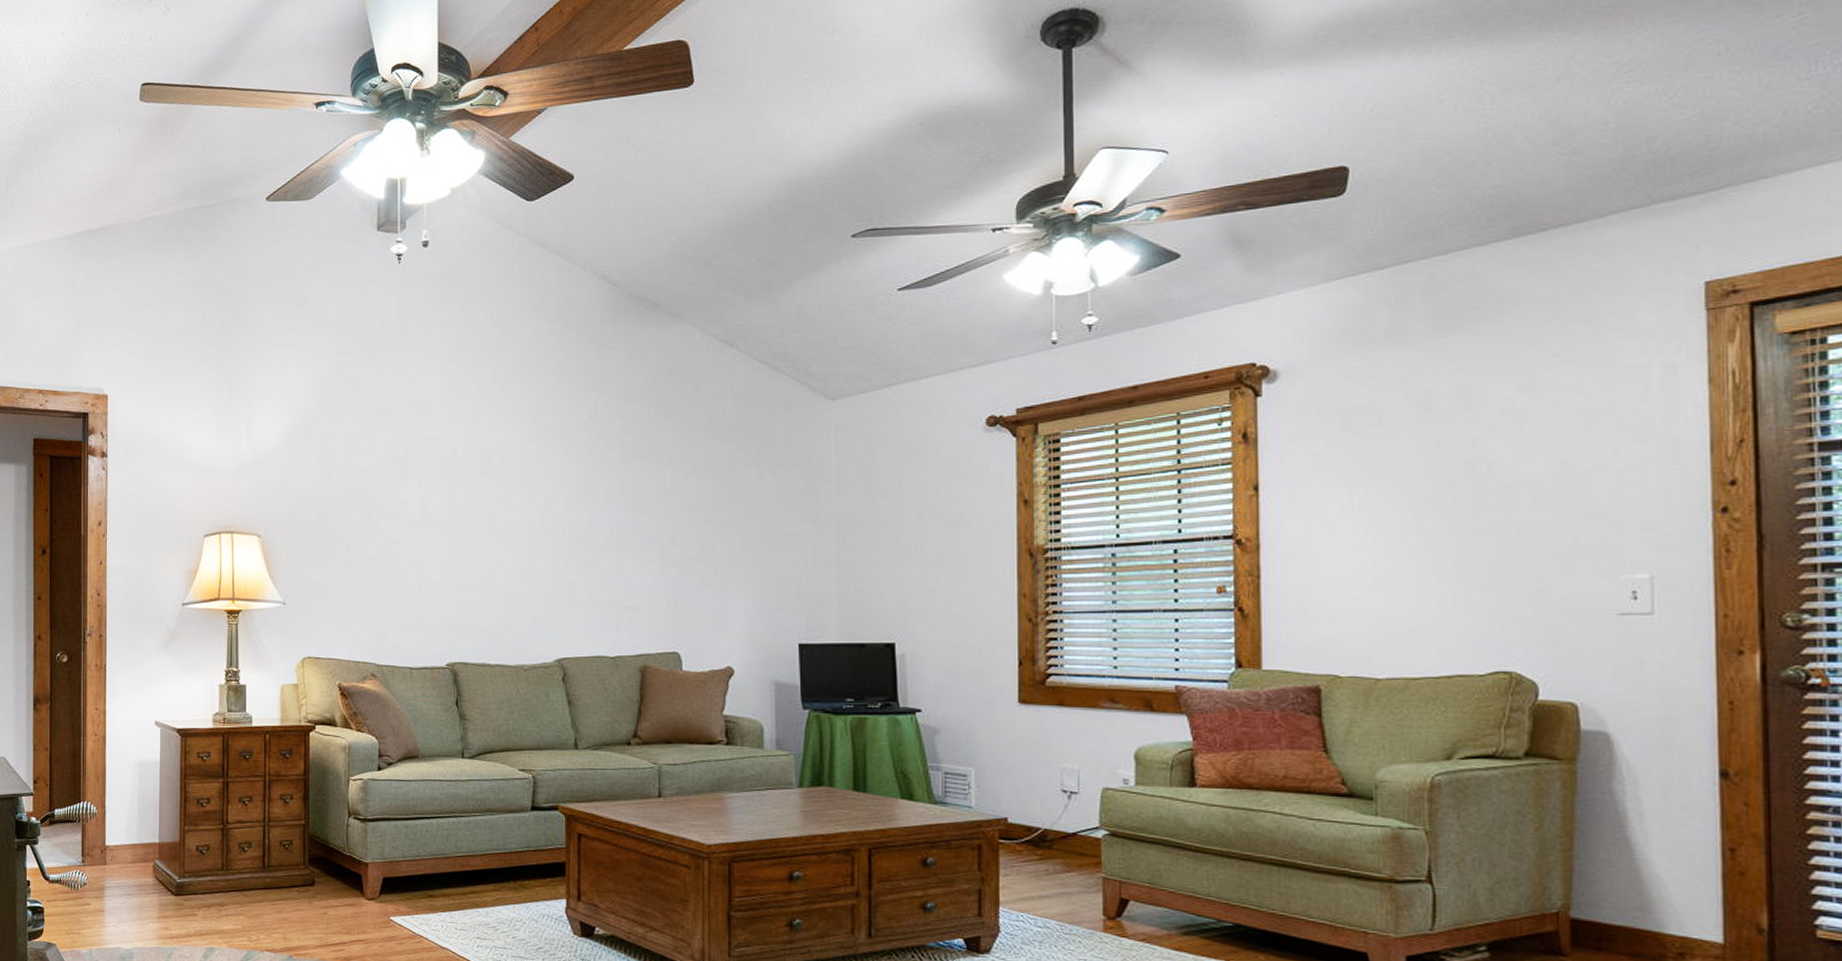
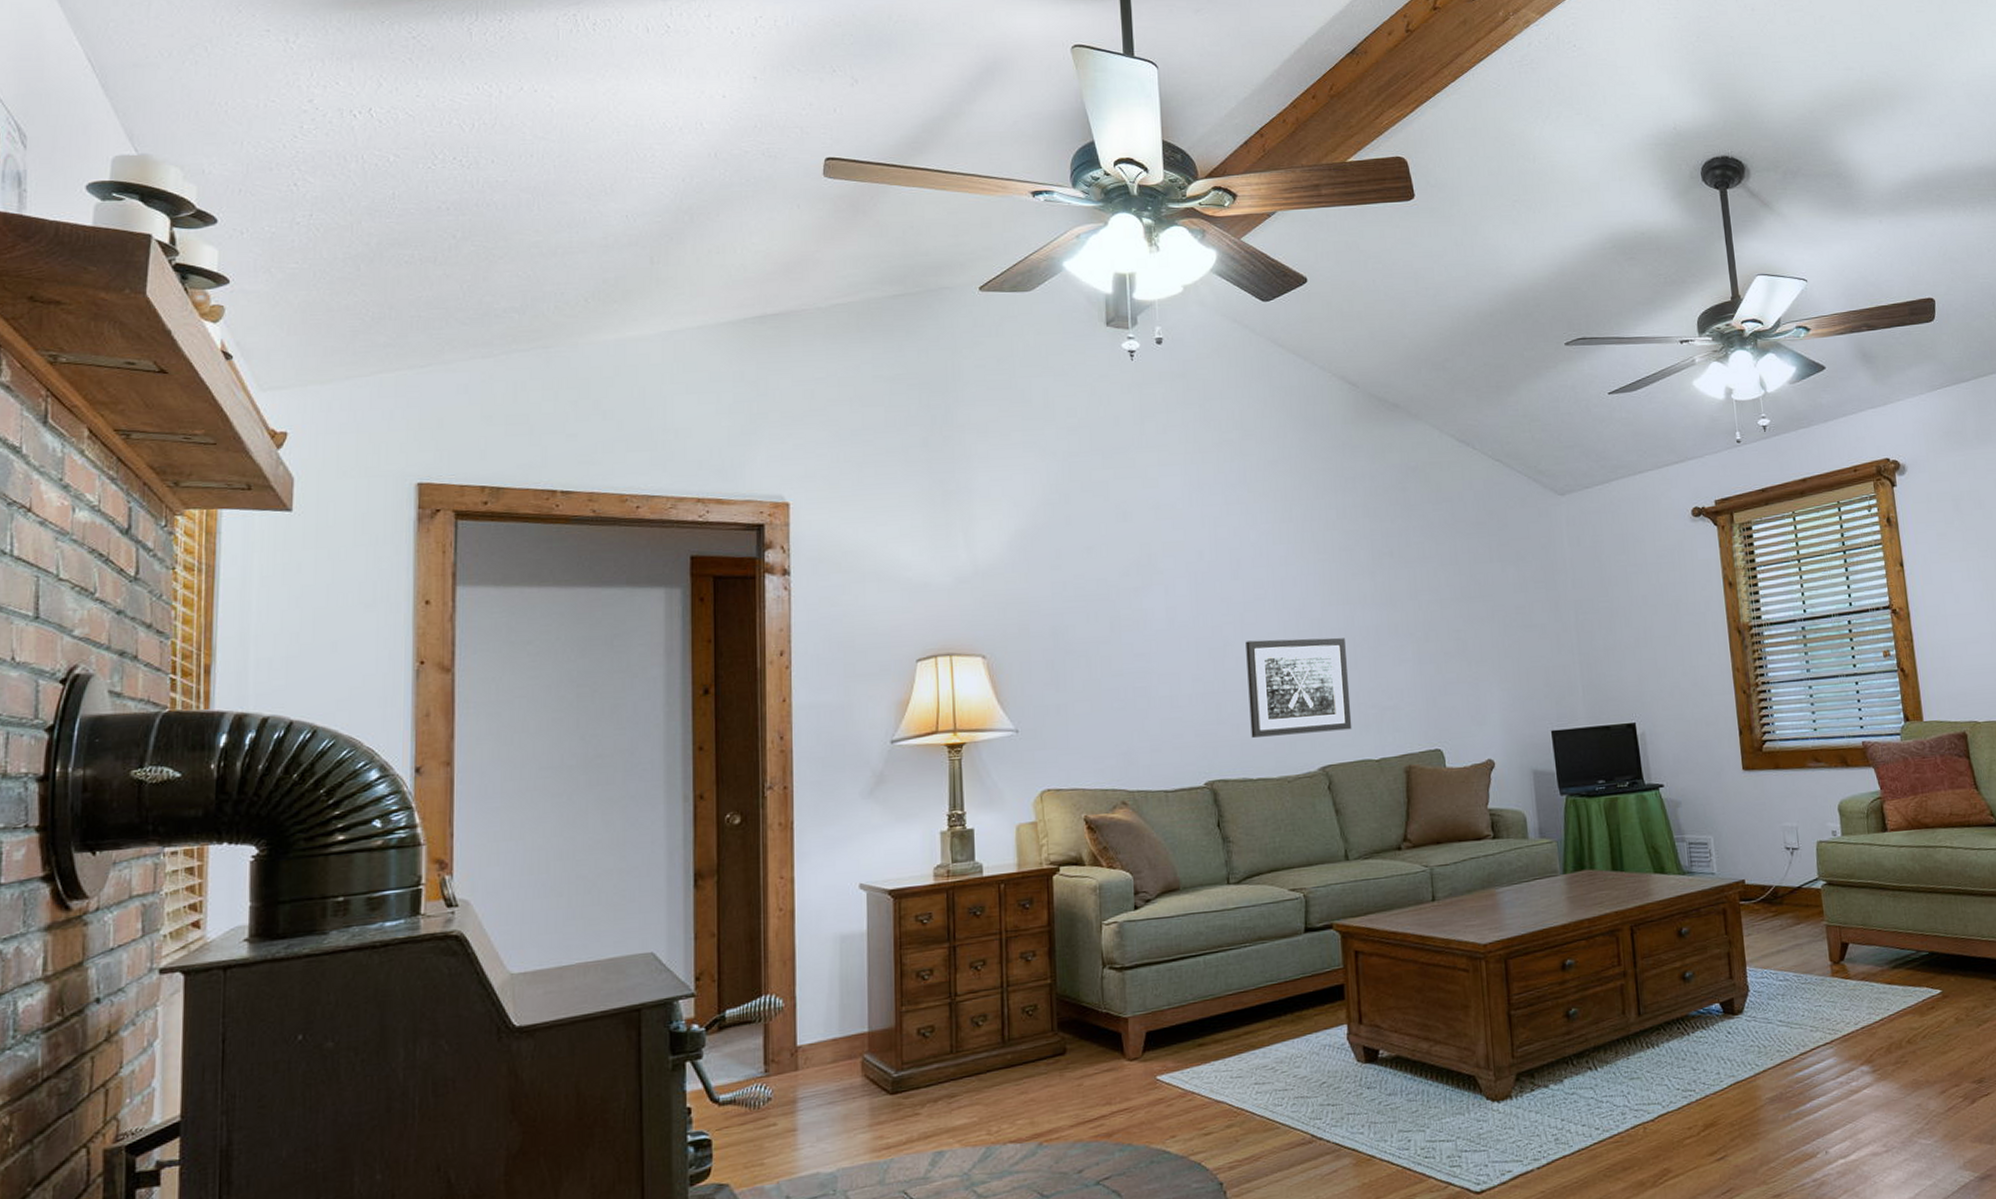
wall art: none [491,534,590,626] -> present [1245,637,1352,738]

